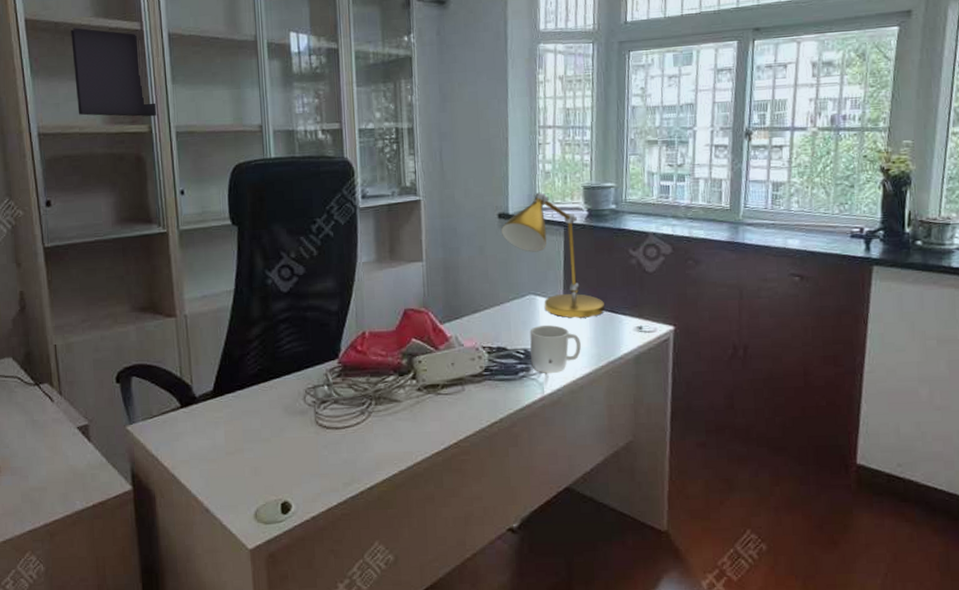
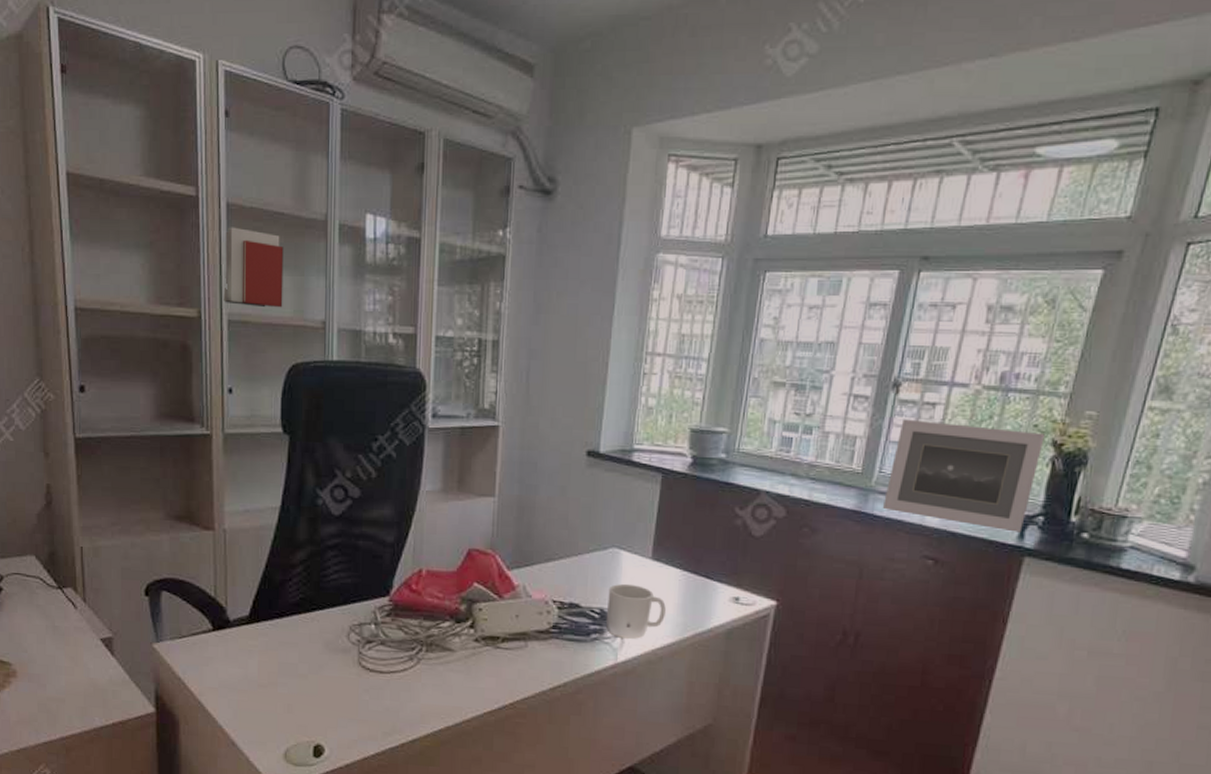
binder: present [71,28,157,117] -> none [117,187,208,300]
books: none [168,53,224,119] -> present [223,227,284,308]
desk lamp: present [501,192,605,318] -> none [589,430,698,581]
picture frame: none [751,161,874,246] -> present [882,419,1045,532]

